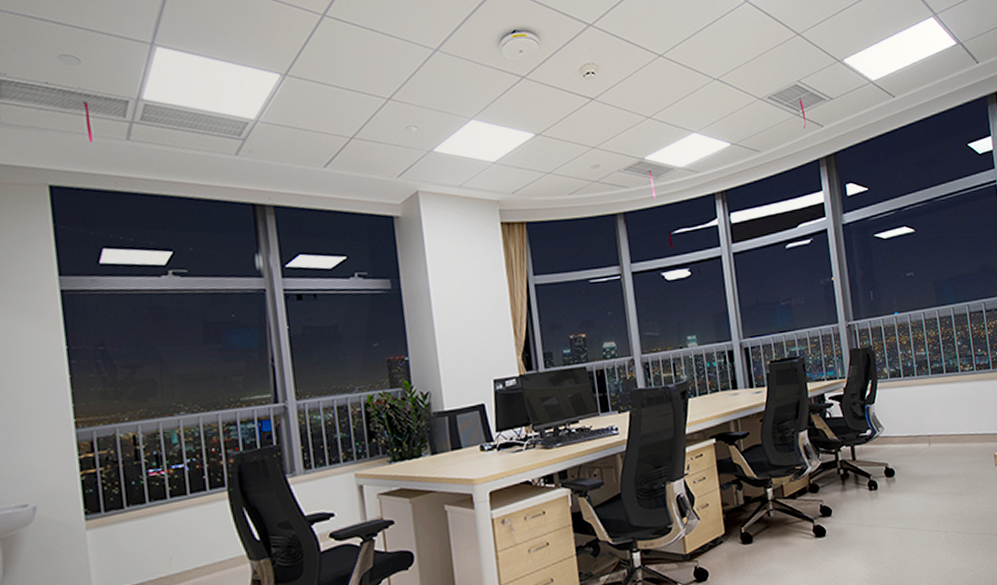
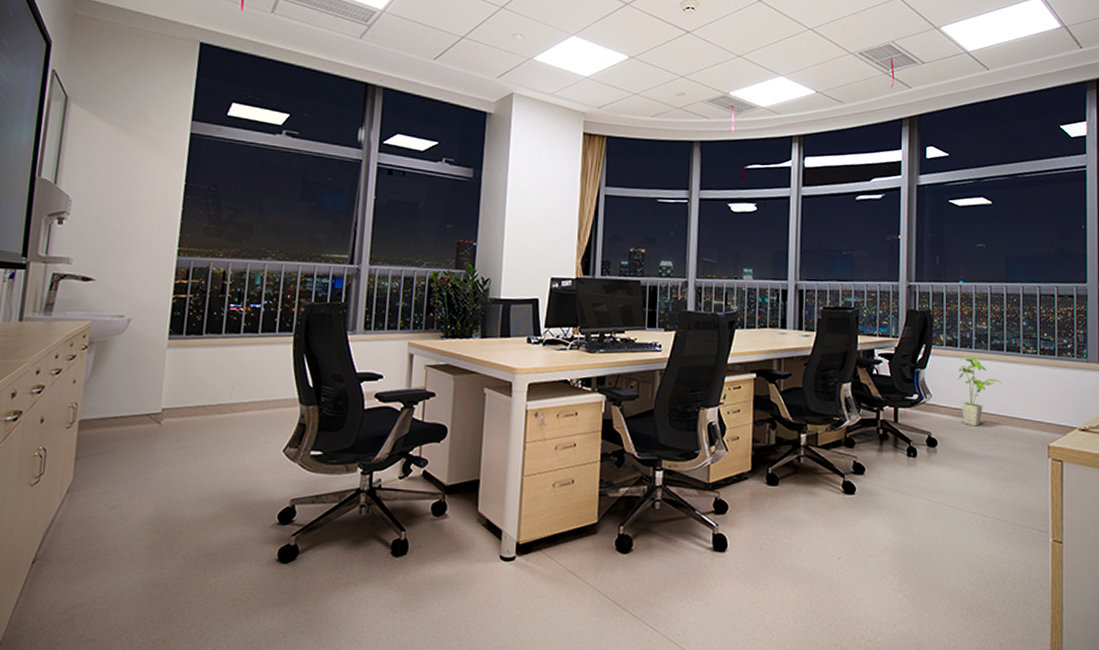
house plant: none [905,383,946,450] -> present [957,357,1002,427]

